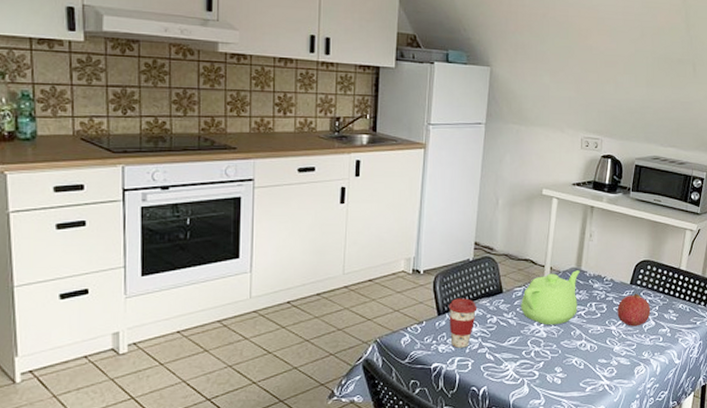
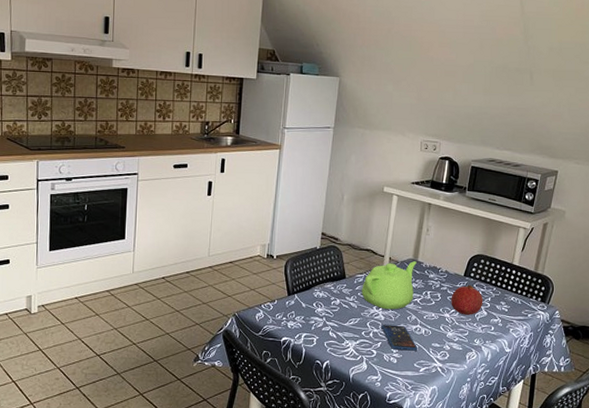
coffee cup: present [449,298,478,348] -> none [297,281,323,325]
smartphone: none [543,341,584,369] -> present [381,325,418,351]

